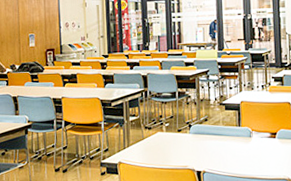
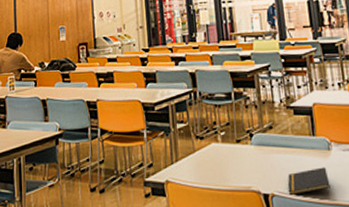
notepad: none [216,150,249,171] -> present [287,167,331,195]

